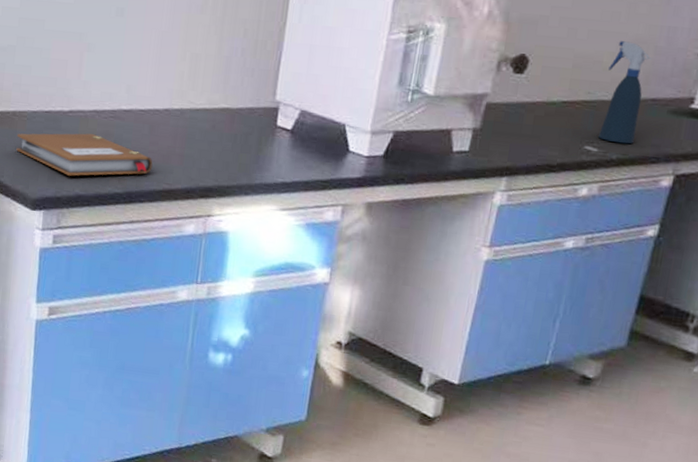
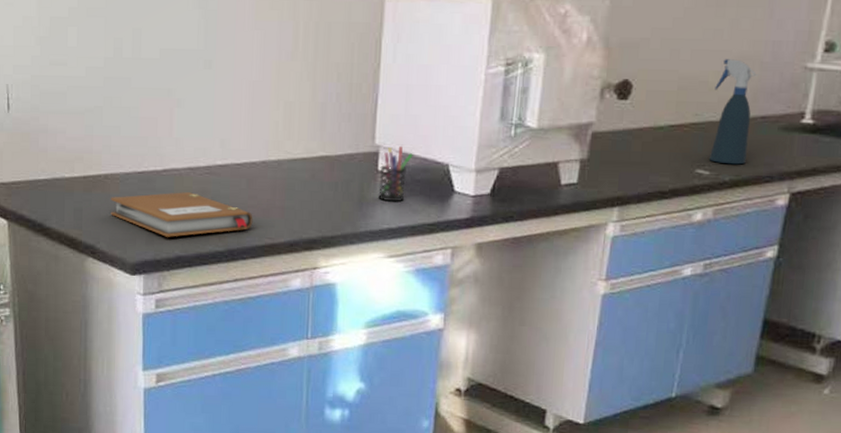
pen holder: none [275,103,312,158] -> present [378,145,413,202]

